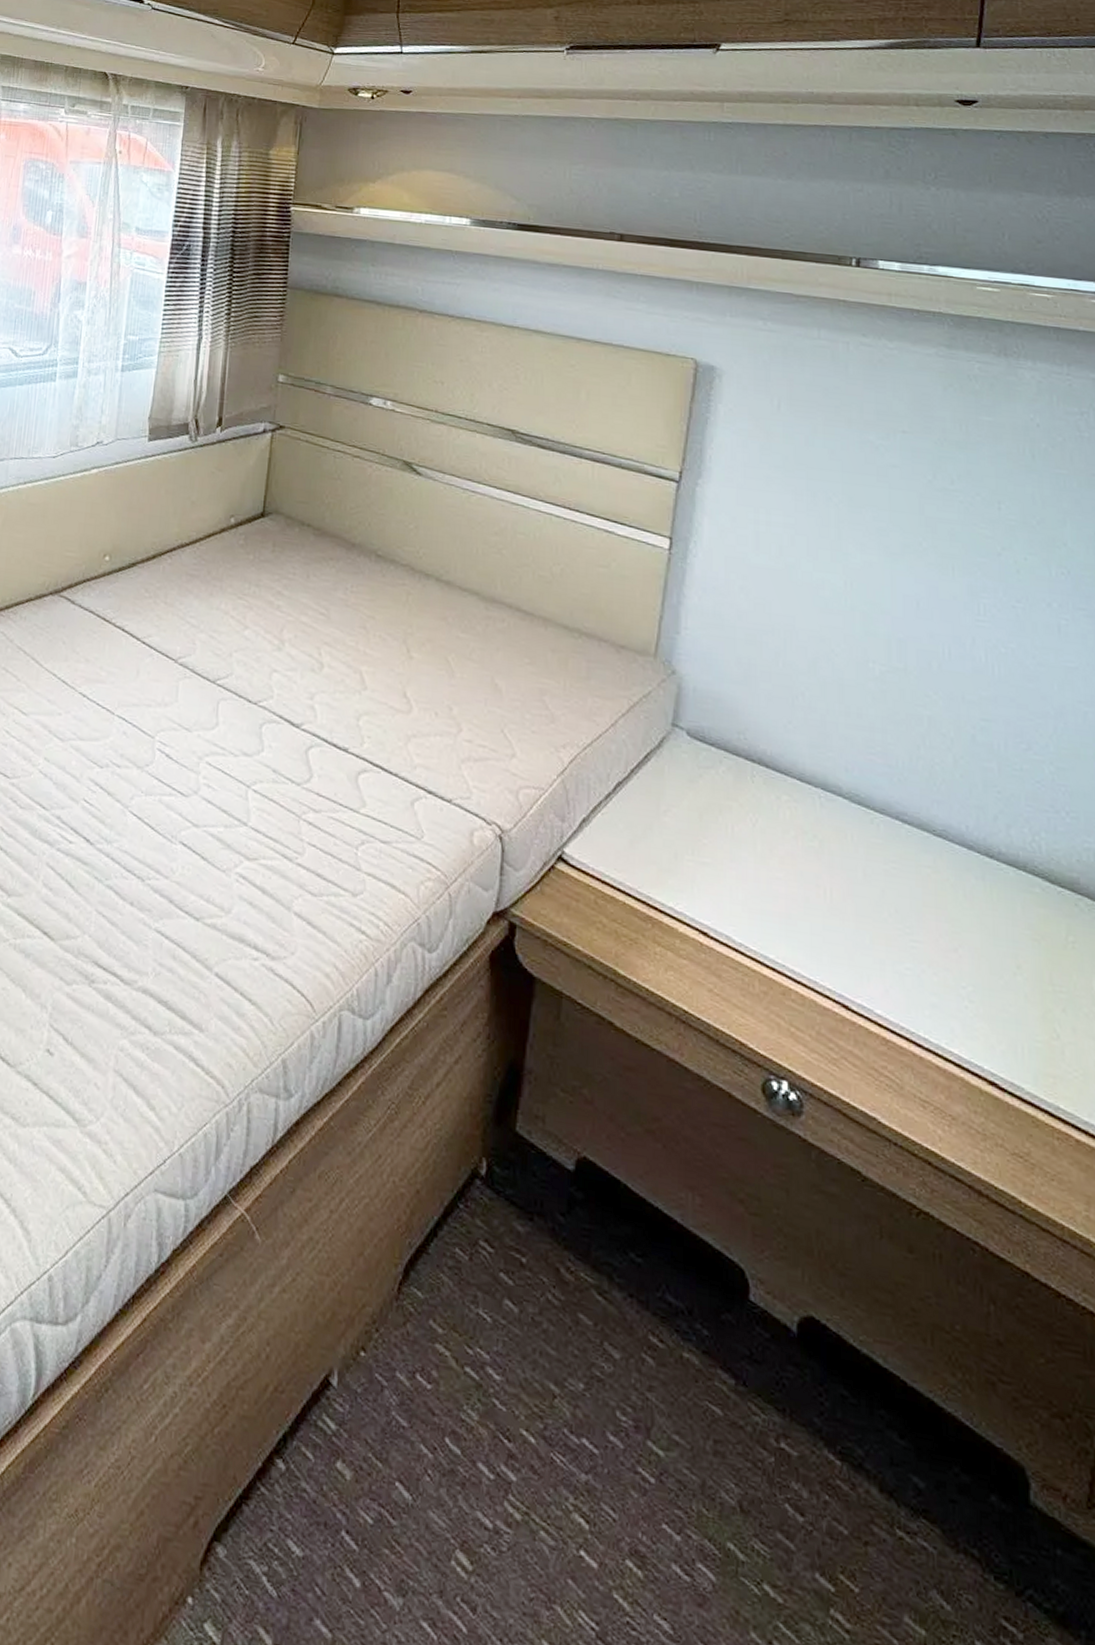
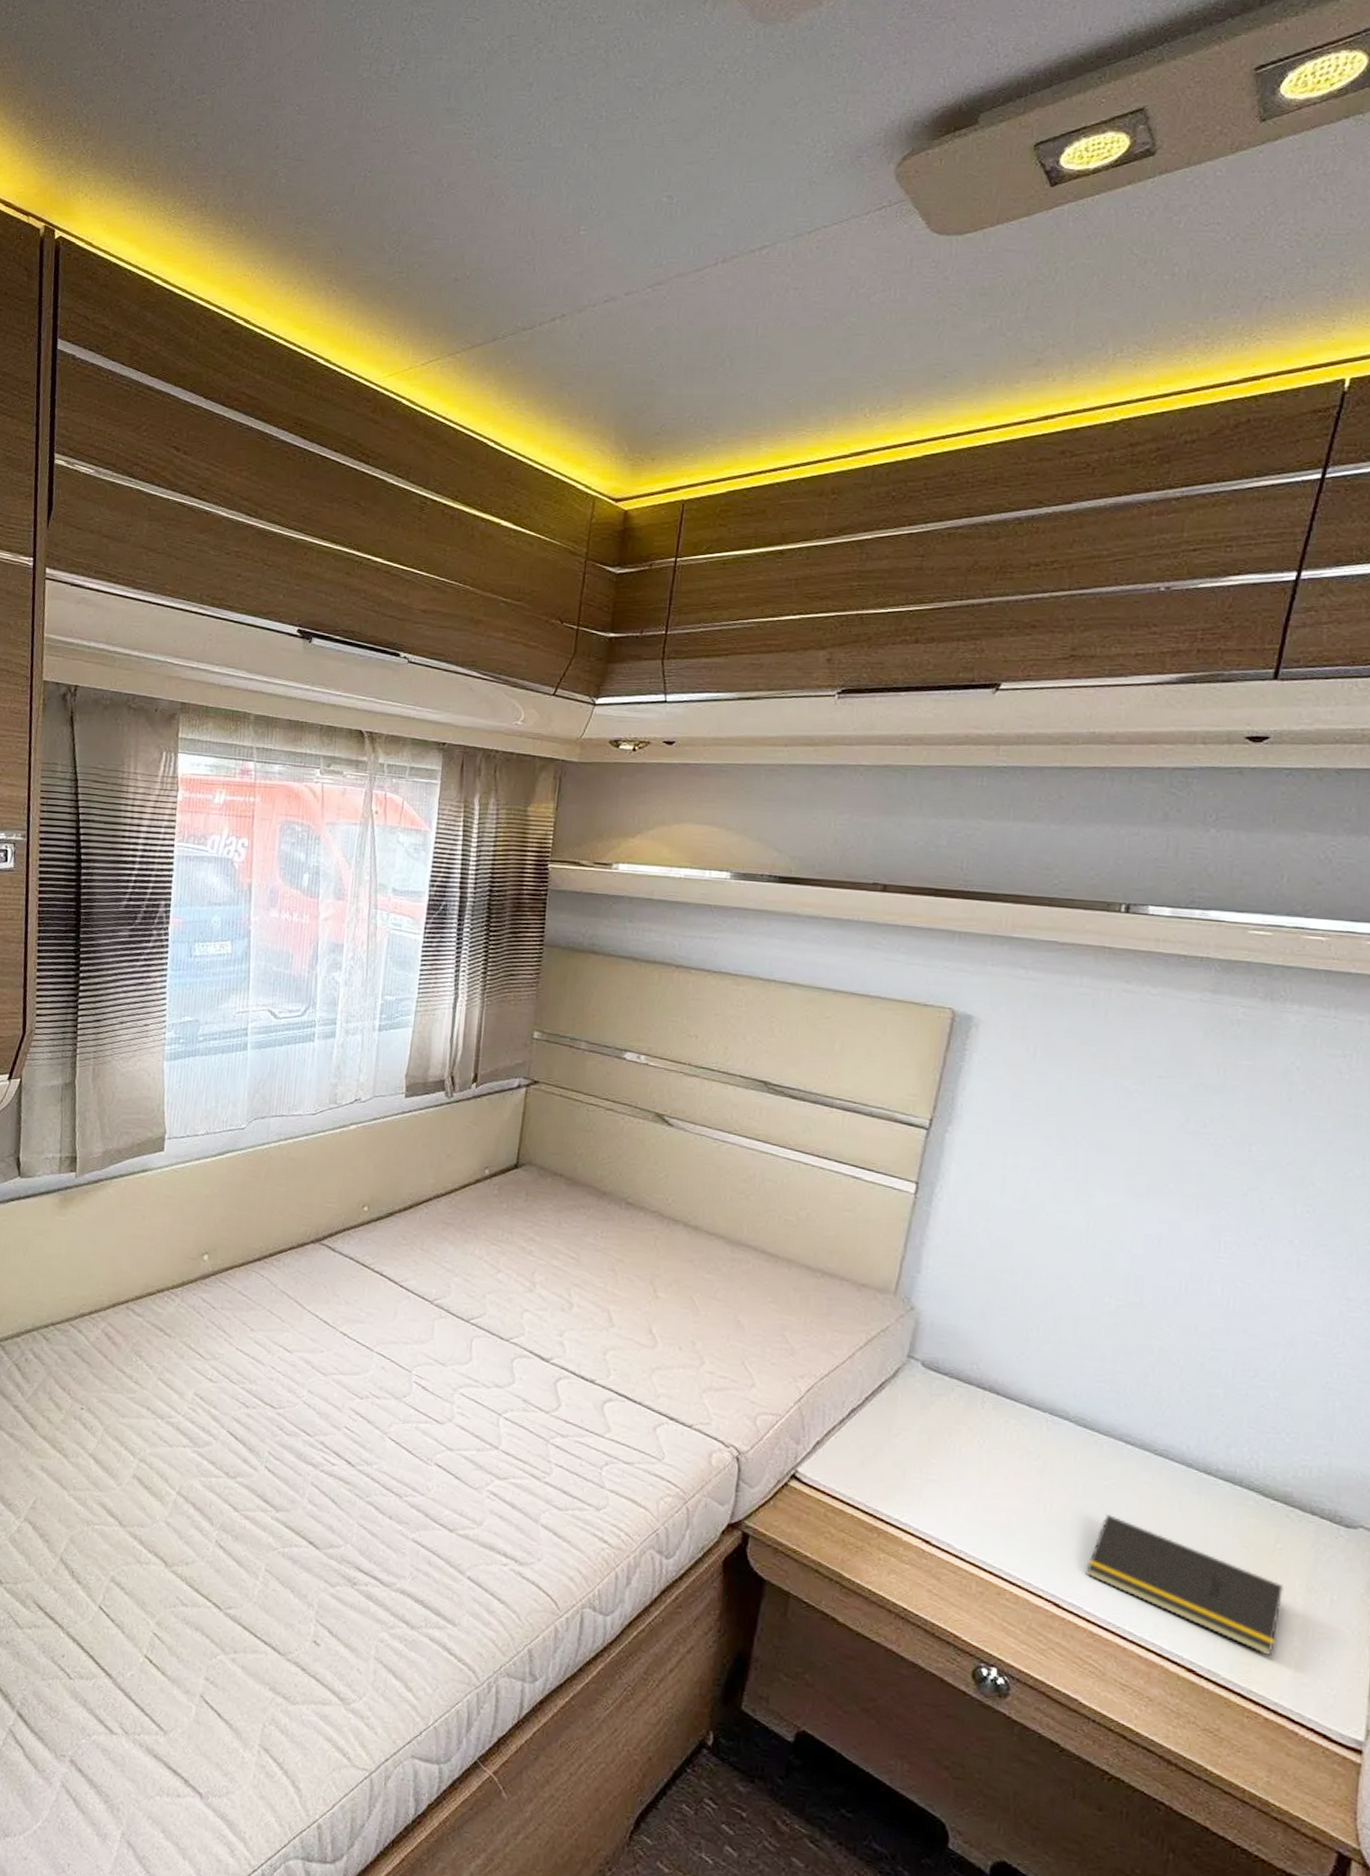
notepad: none [873,902,1082,1067] -> present [1085,1514,1285,1657]

